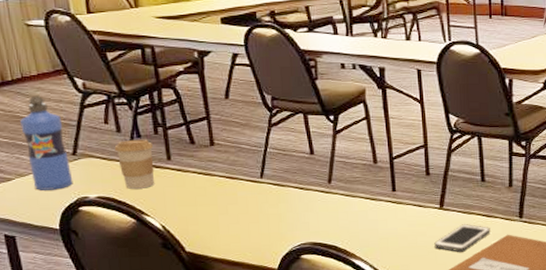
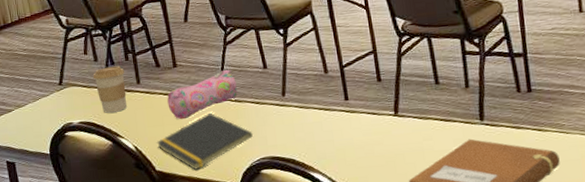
water bottle: present [20,95,73,190] -> none [18,34,60,119]
notepad: none [187,195,296,252] -> present [156,112,254,170]
pencil case: none [201,153,281,201] -> present [167,70,238,120]
cell phone: present [434,223,490,252] -> none [392,129,450,161]

